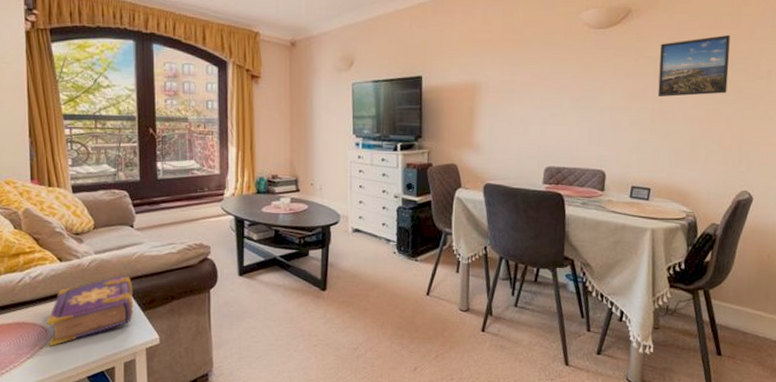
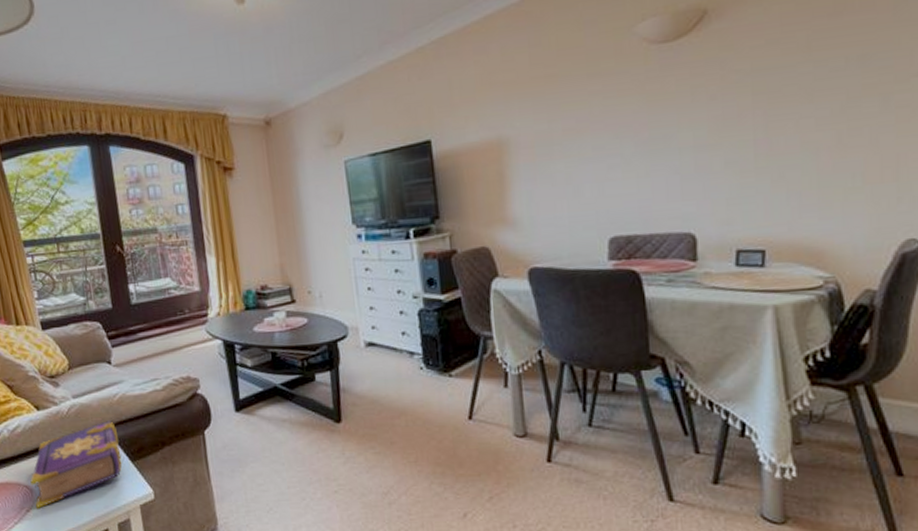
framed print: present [657,34,730,98] -> none [755,20,866,124]

